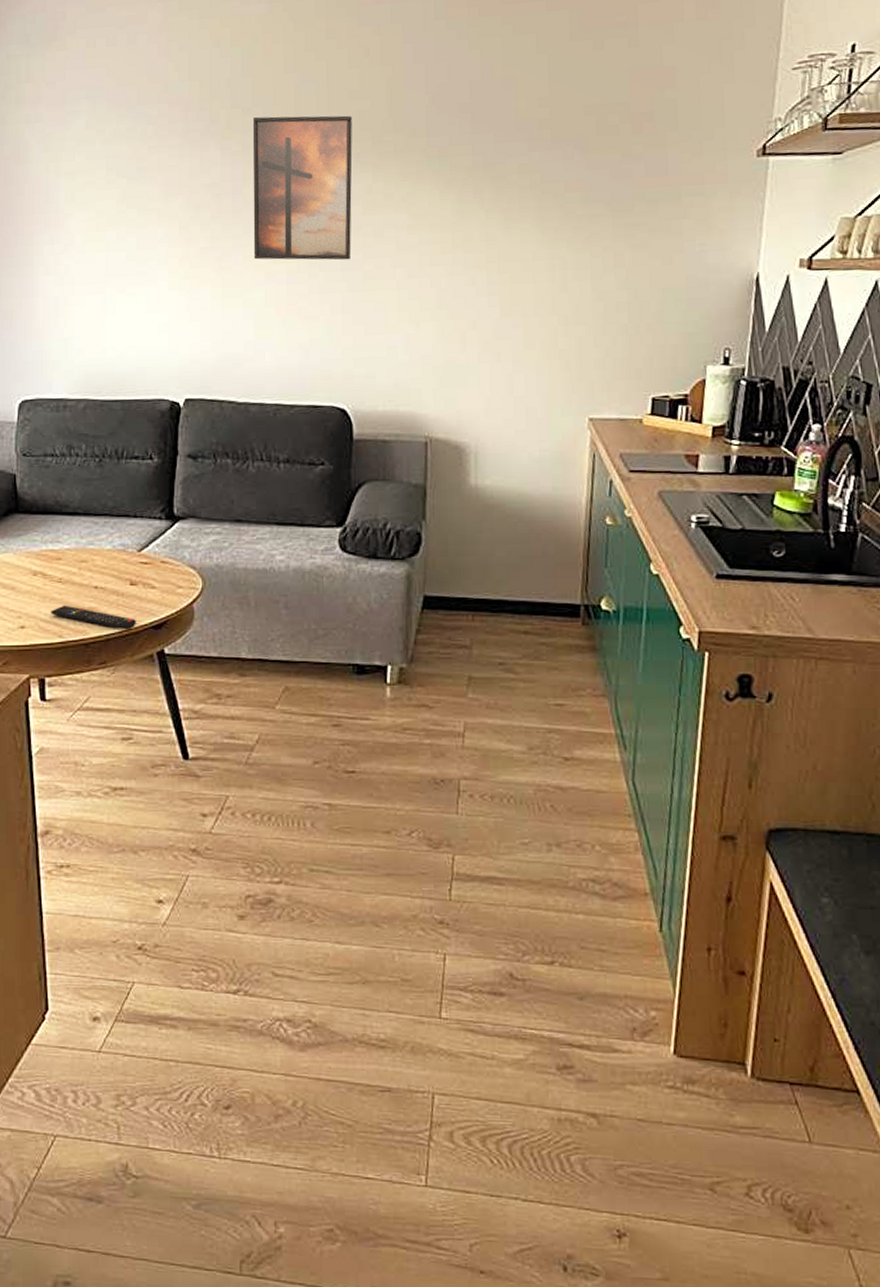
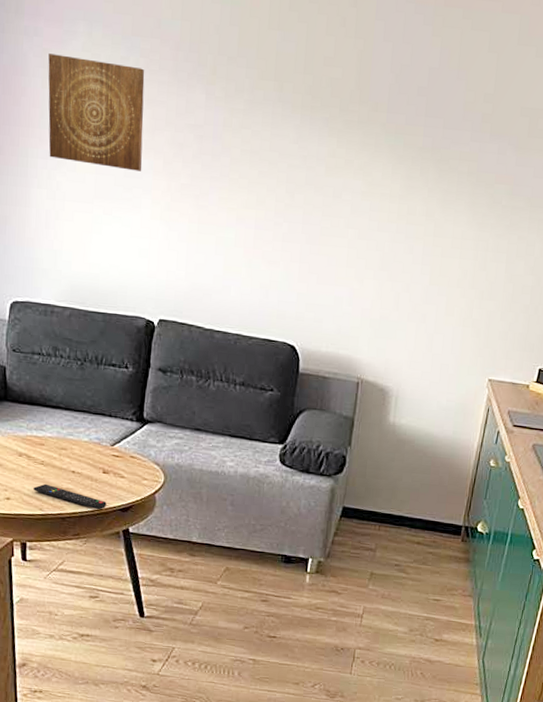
wall art: none [51,135,156,243] -> present [48,53,145,172]
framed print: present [252,115,353,261] -> none [228,68,324,215]

